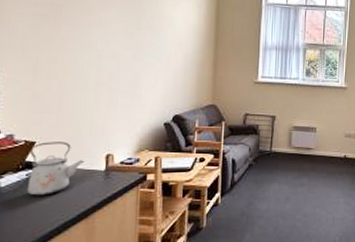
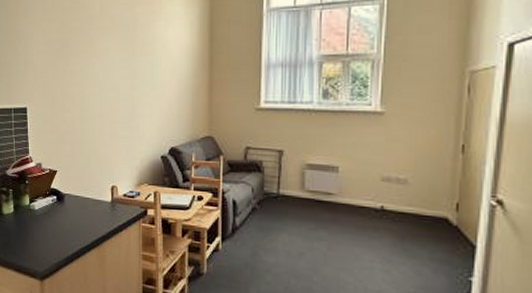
kettle: present [26,142,84,196] -> none [53,171,94,221]

